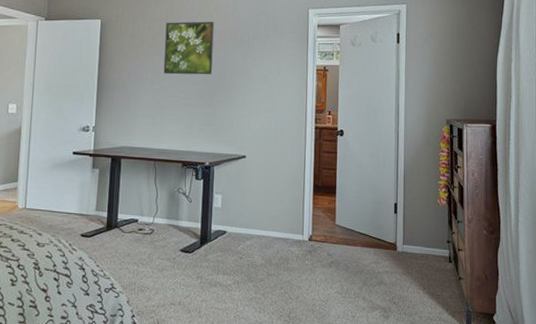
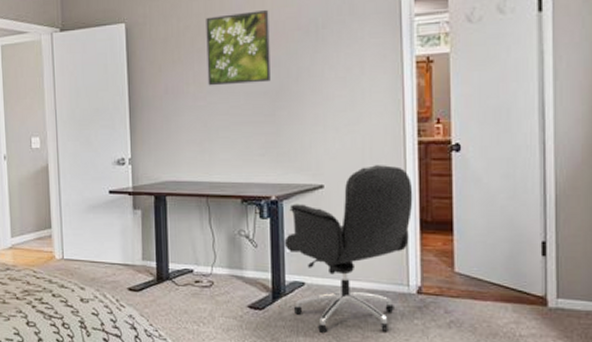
office chair: none [213,142,310,271] -> present [284,165,413,333]

